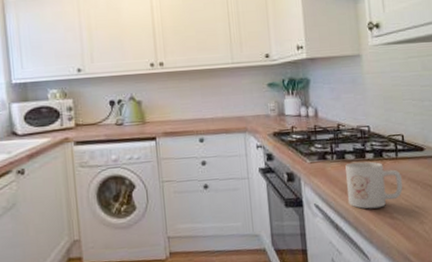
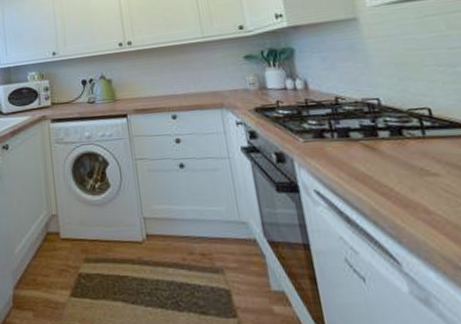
mug: present [345,161,403,209] -> none [351,141,439,200]

